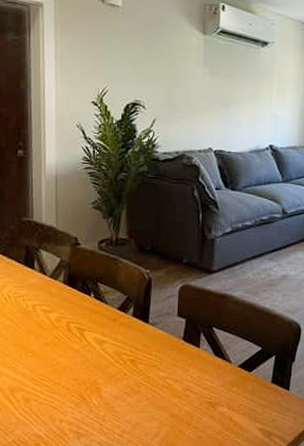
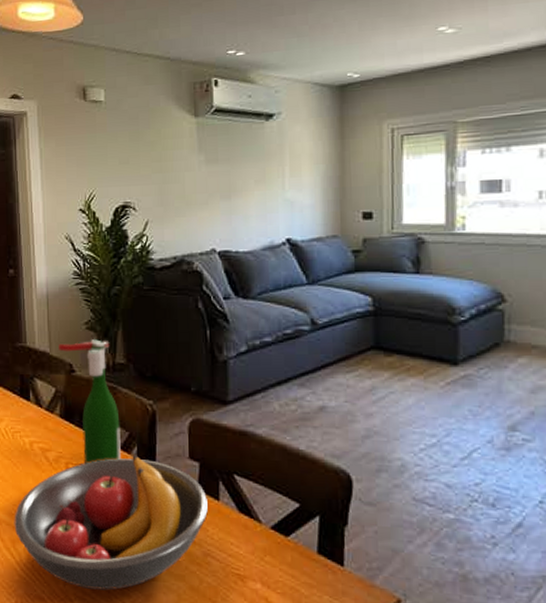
fruit bowl: none [14,313,191,424] -> present [14,453,209,591]
wine bottle: none [65,217,119,323] -> present [58,339,121,464]

